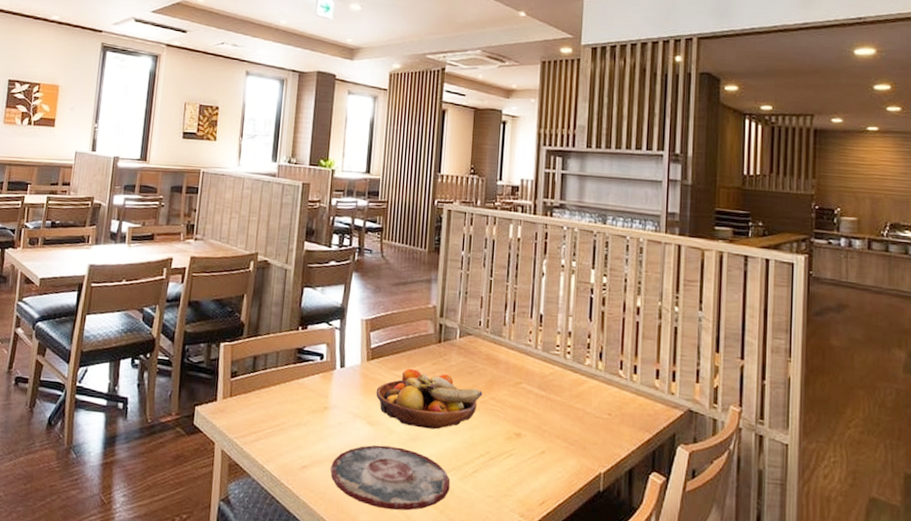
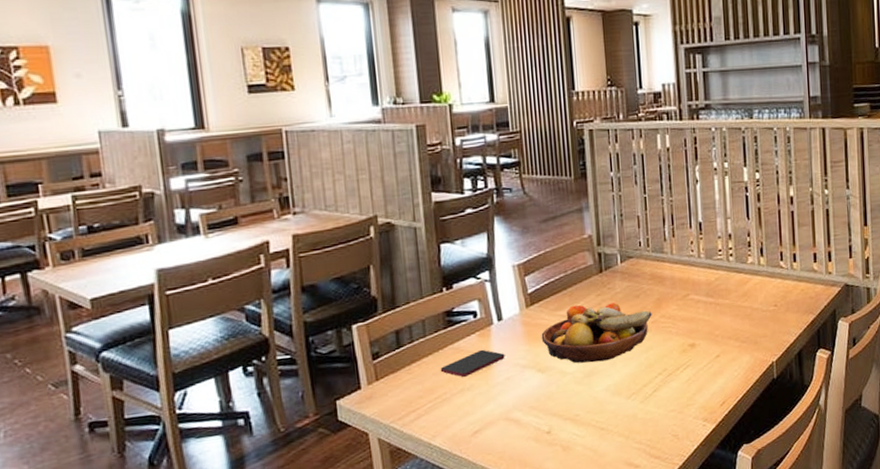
smartphone: none [284,390,341,412] -> present [440,349,505,377]
plate: present [330,445,451,511] -> none [504,386,633,452]

